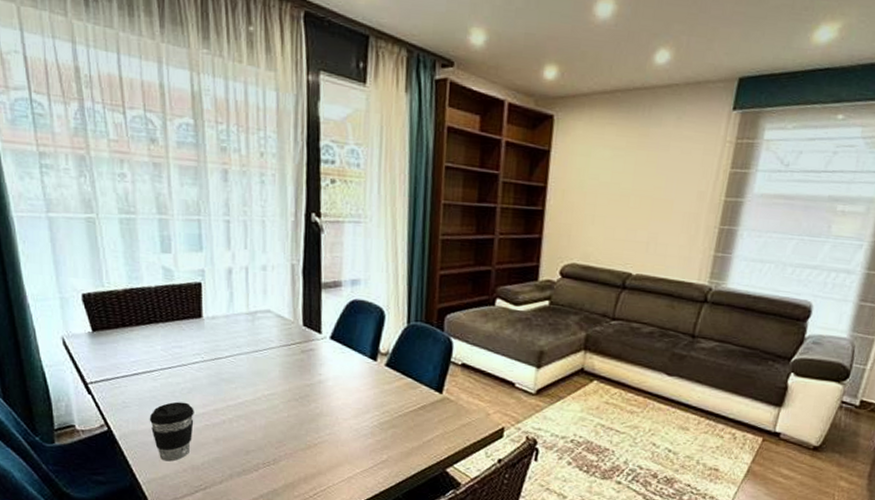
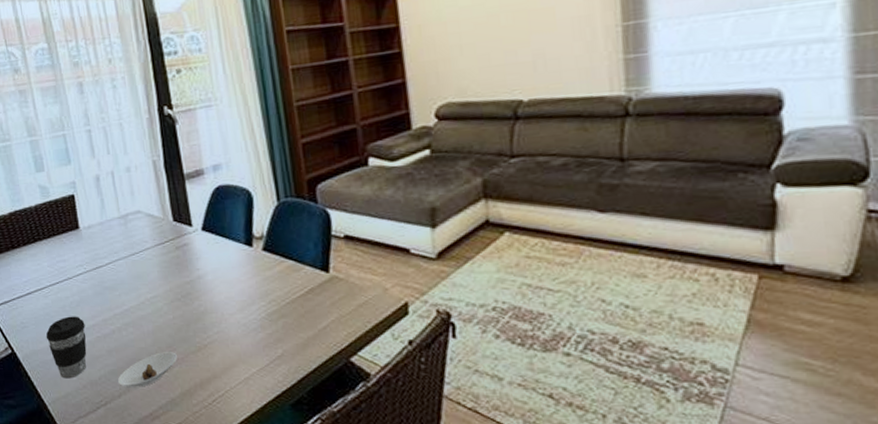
saucer: none [221,446,286,476] -> present [117,352,177,387]

